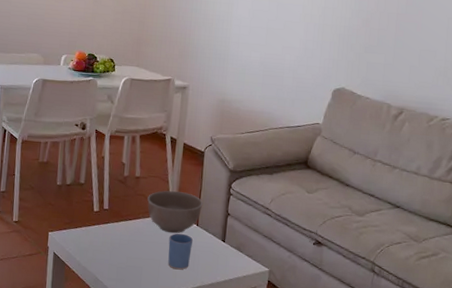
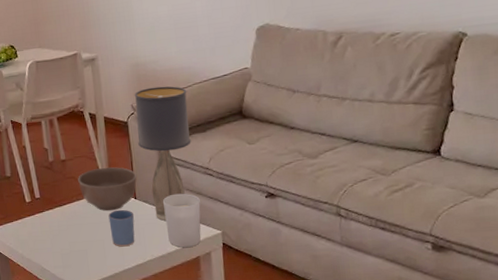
table lamp: none [210,124,263,251] -> present [134,86,191,221]
candle holder: none [220,227,256,280] -> present [162,193,201,248]

